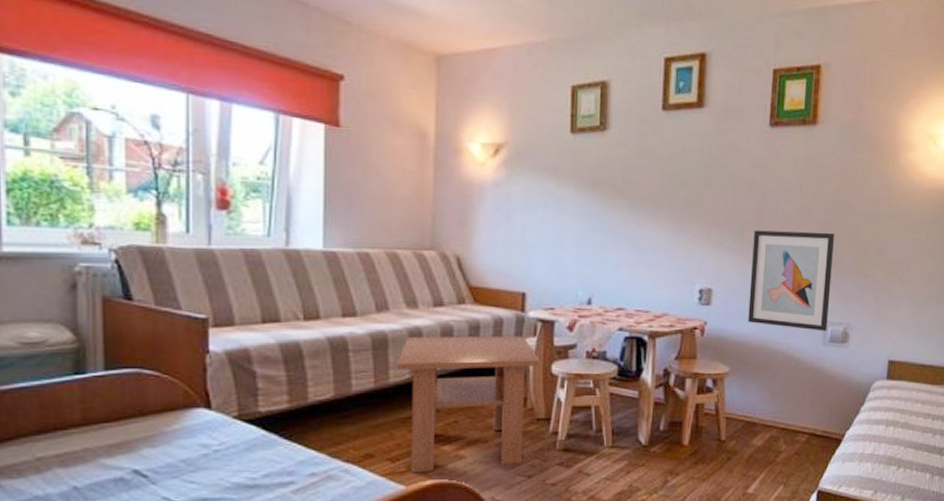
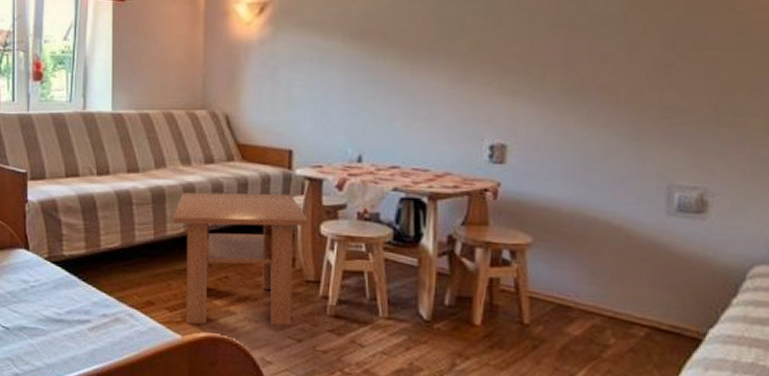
wall art: present [748,230,835,331] -> none [555,72,680,198]

